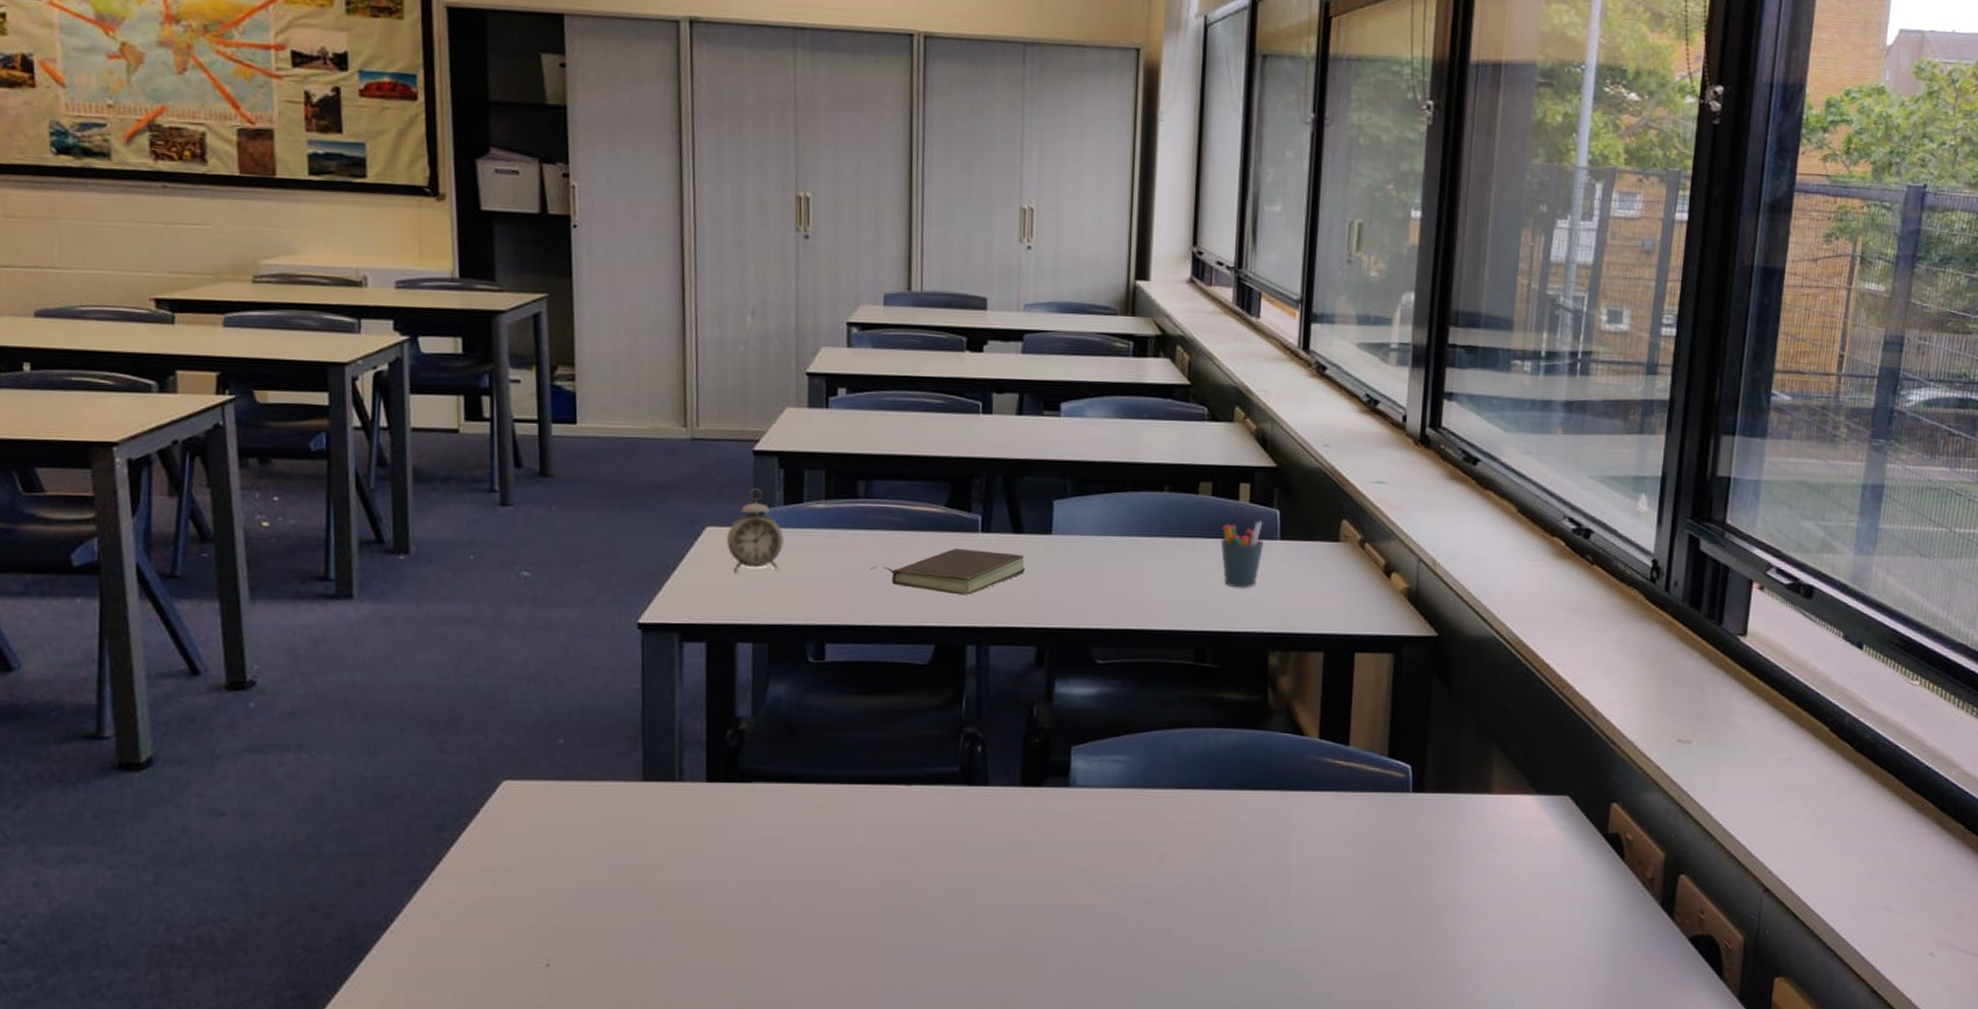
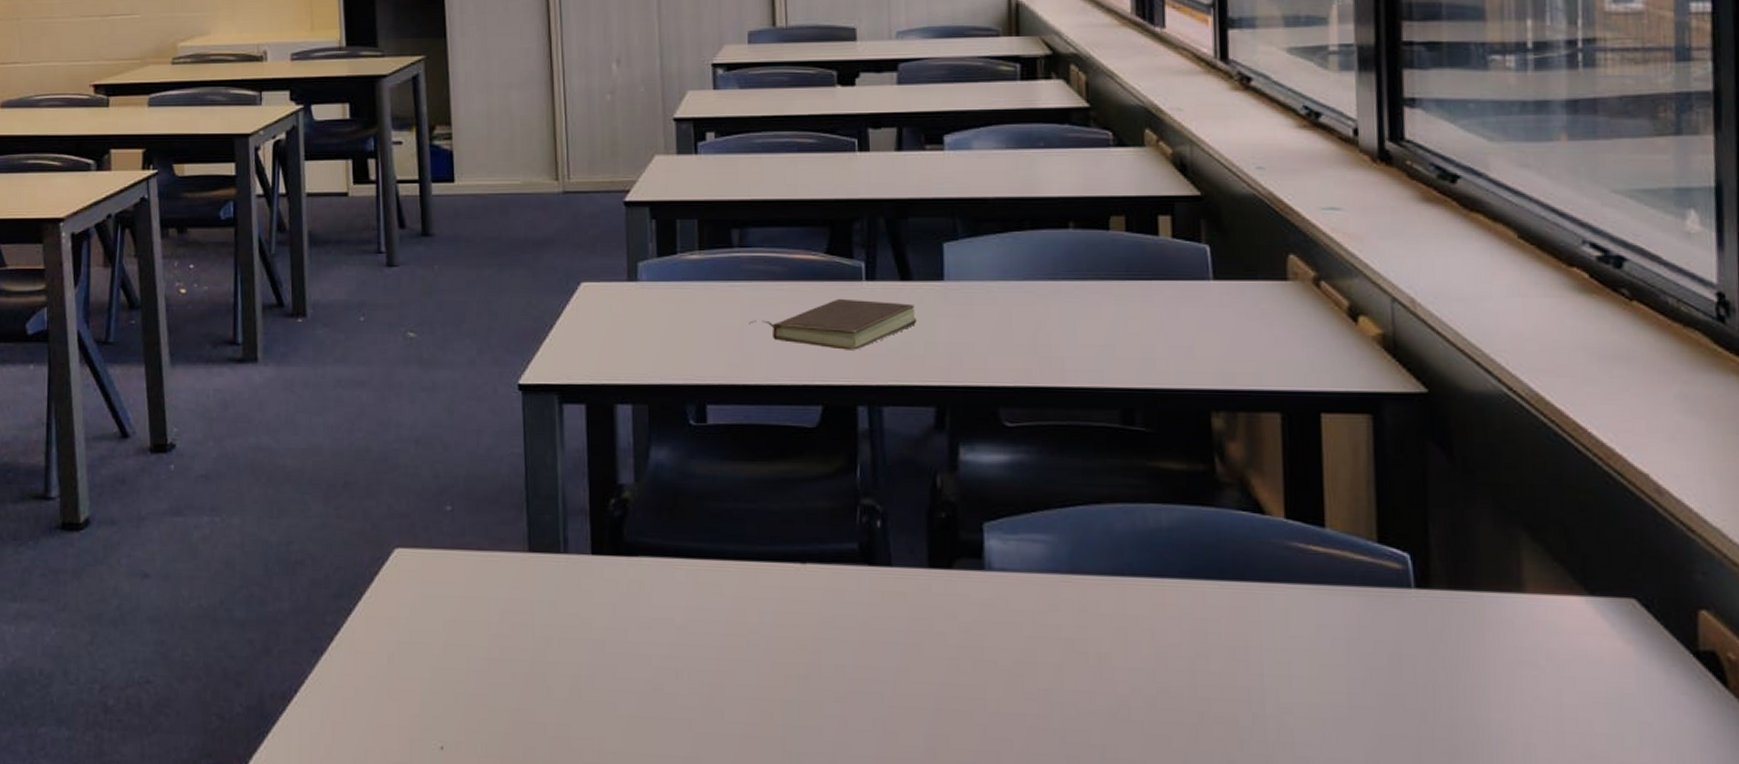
alarm clock: present [727,488,785,571] -> none [602,240,660,329]
pen holder: present [1220,521,1264,588] -> none [1140,259,1194,338]

